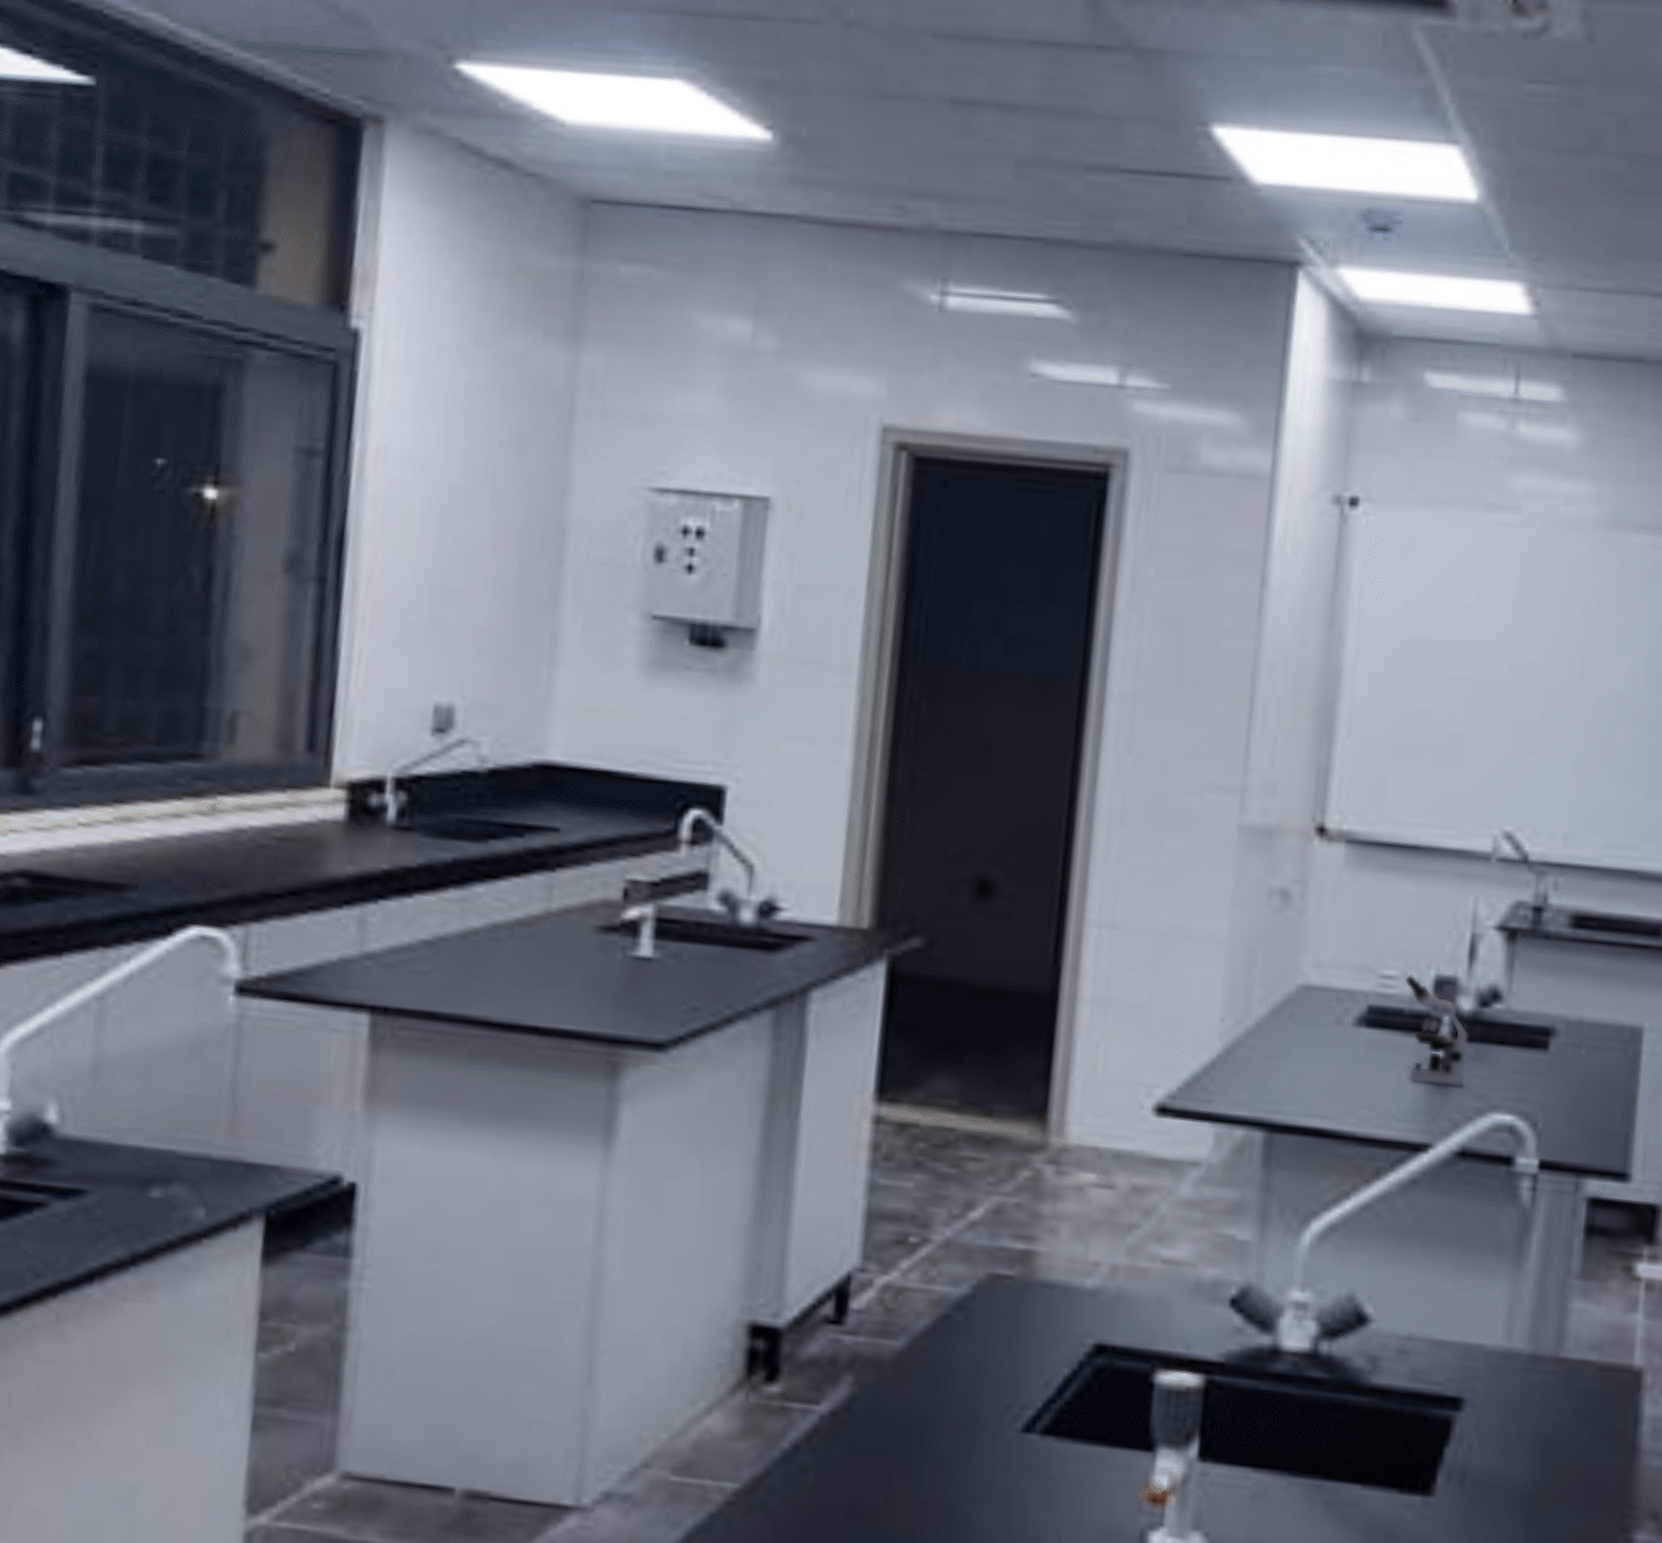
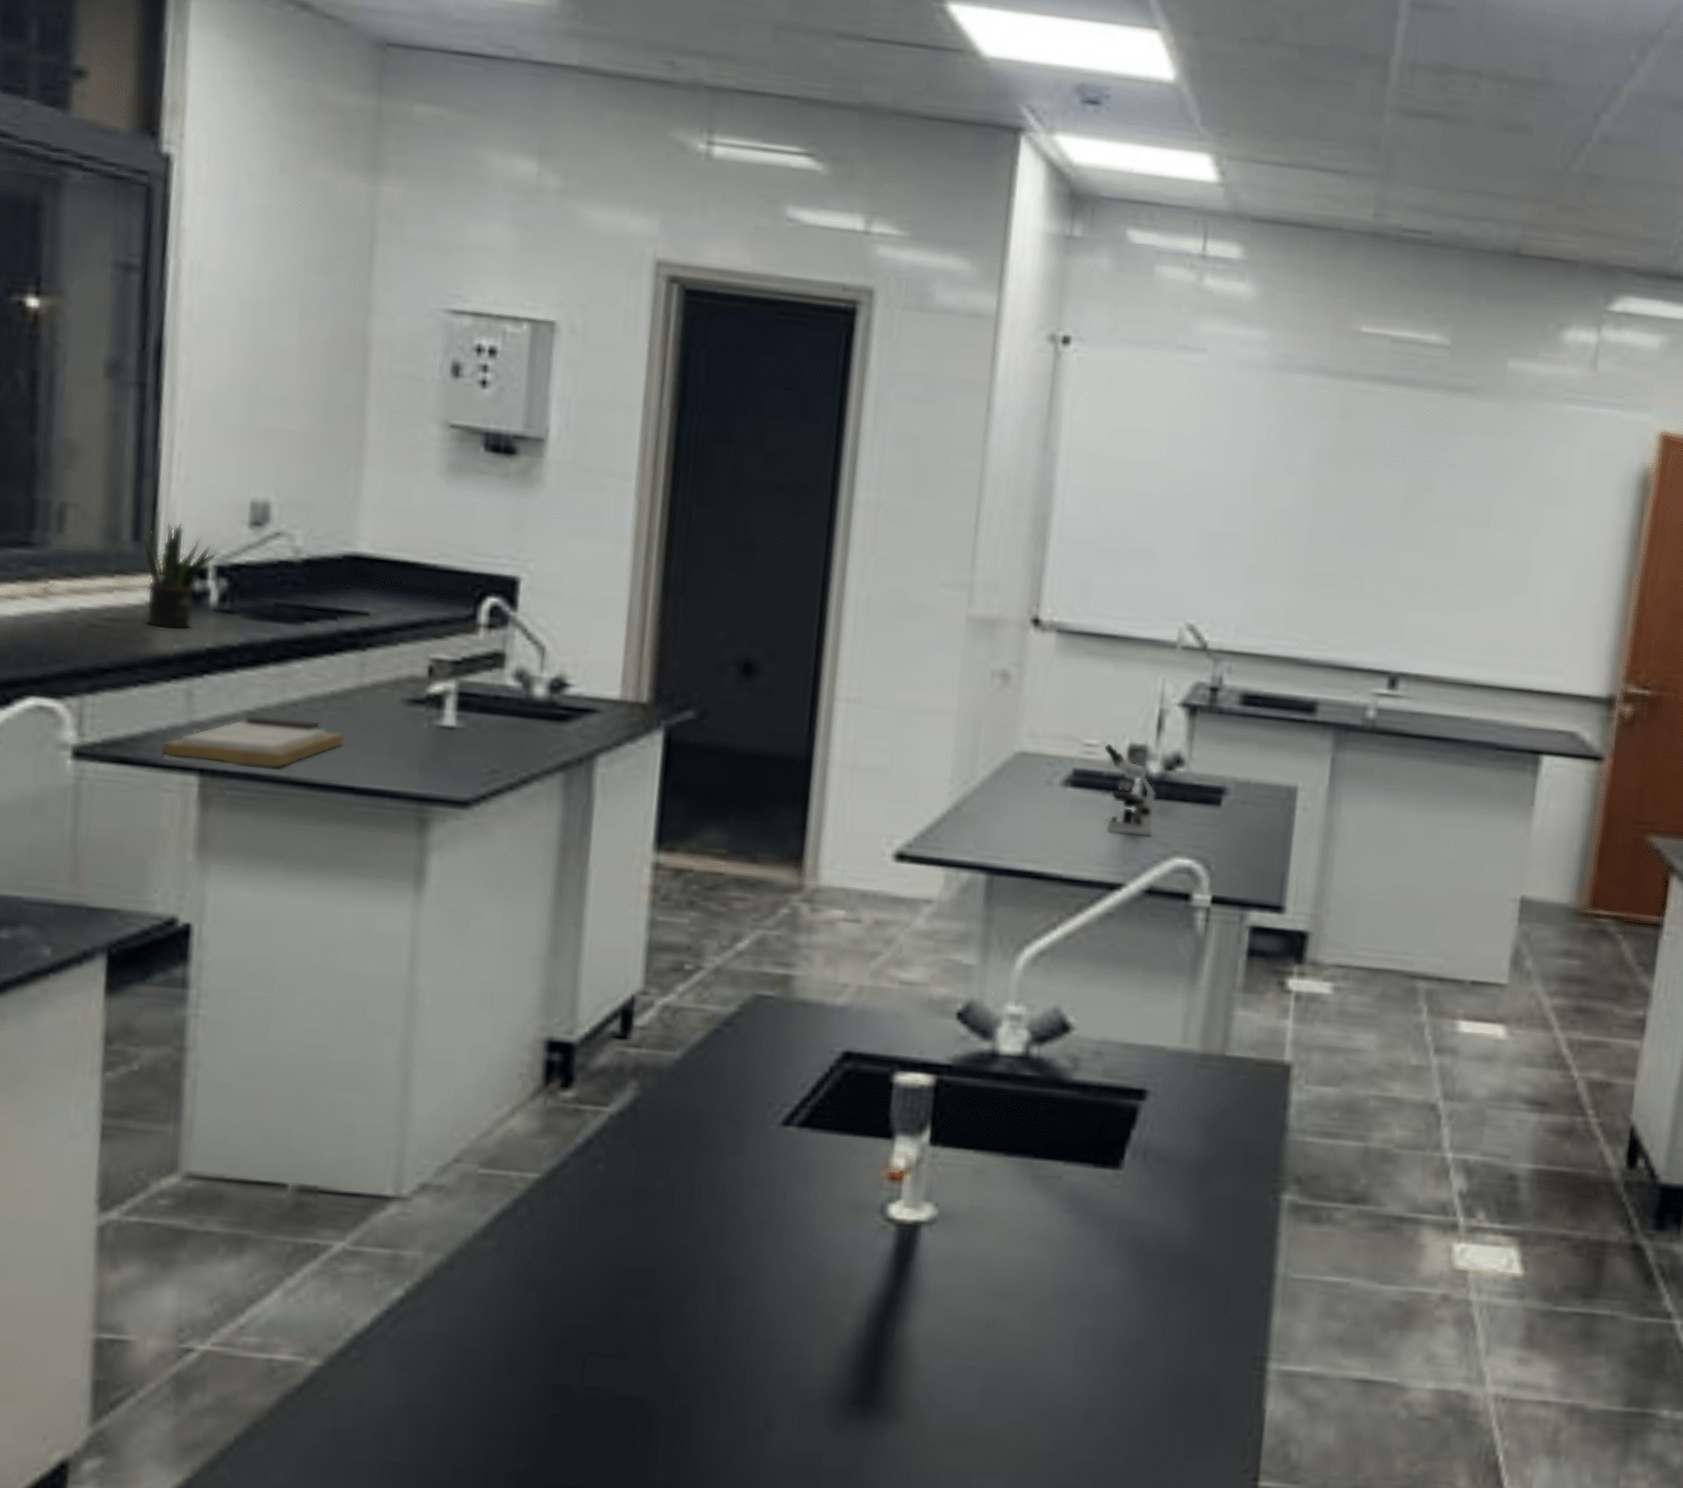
potted plant: none [316,730,400,852] -> present [142,522,221,631]
clipboard: none [330,944,531,1005] -> present [161,714,346,768]

